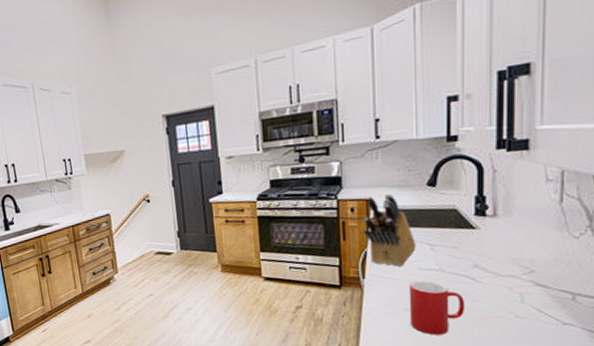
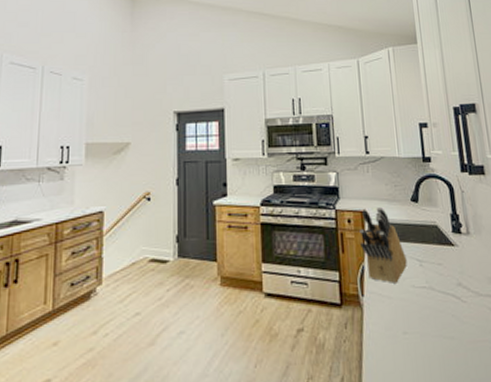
cup: present [408,280,465,335] -> none [404,299,457,364]

